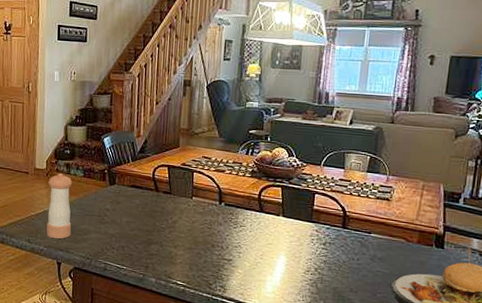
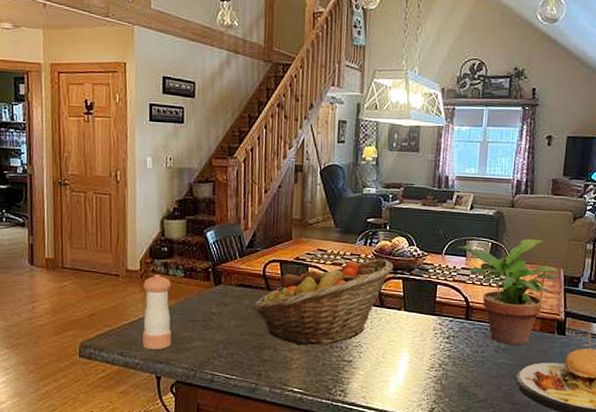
fruit basket: none [142,167,274,243] -> present [252,258,394,346]
potted plant: none [335,153,439,256] -> present [457,238,559,346]

